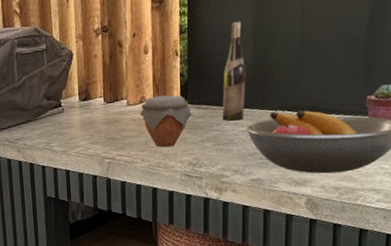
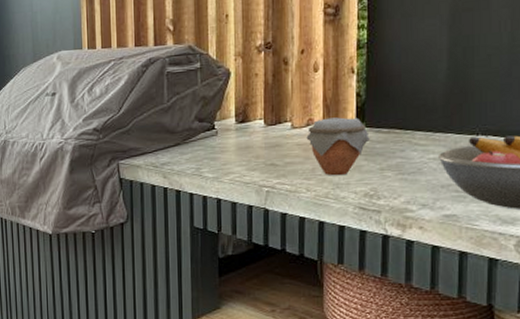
wine bottle: present [222,21,246,121] -> none [407,34,438,147]

